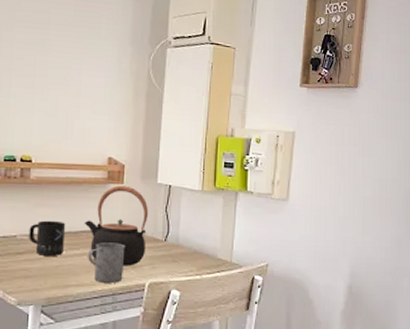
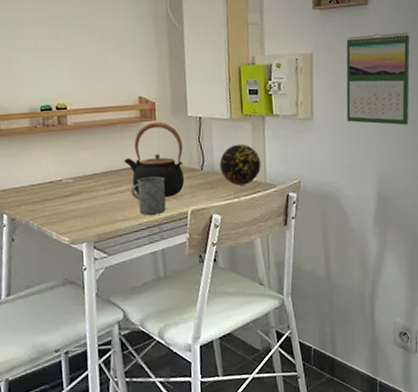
mug: present [28,220,66,256] -> none [72,161,108,196]
decorative orb: none [185,218,229,262] -> present [219,144,261,186]
calendar: none [323,118,398,217] -> present [346,32,410,125]

